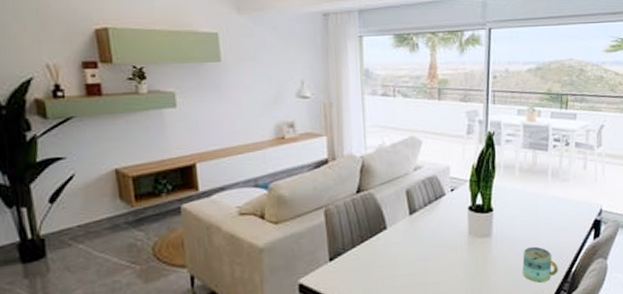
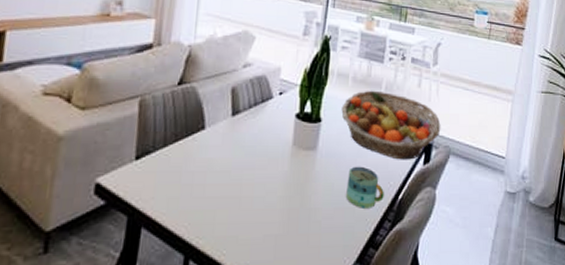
fruit basket: none [511,177,609,238] -> present [341,90,441,160]

